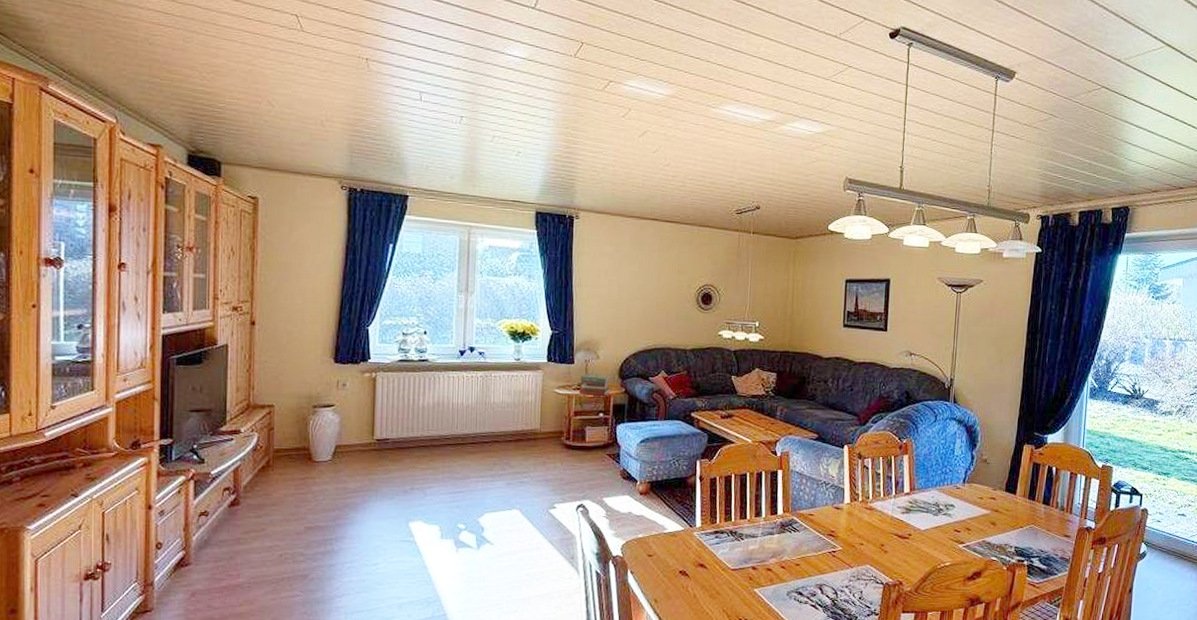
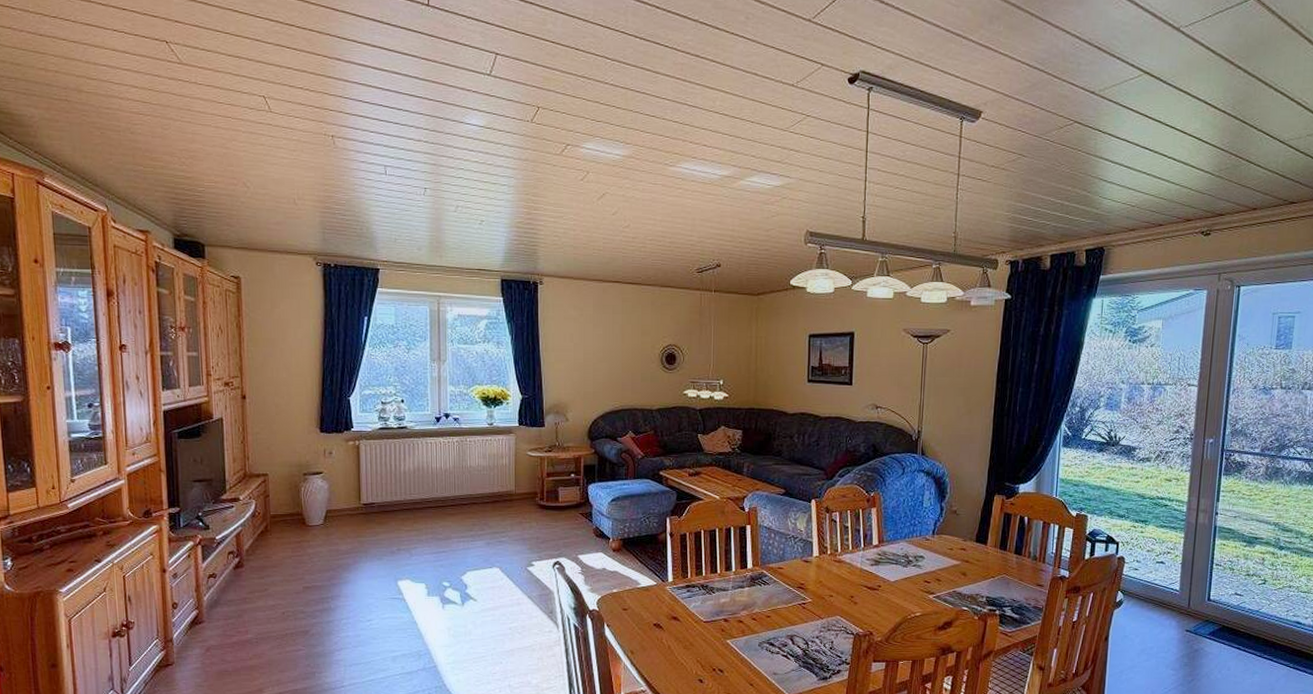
books: present [578,372,611,397] -> none [550,435,581,458]

